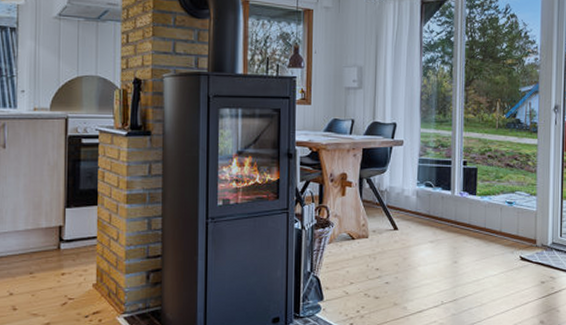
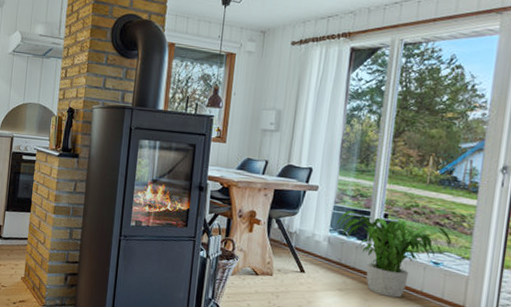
potted plant: none [422,161,521,241] -> present [336,210,452,298]

